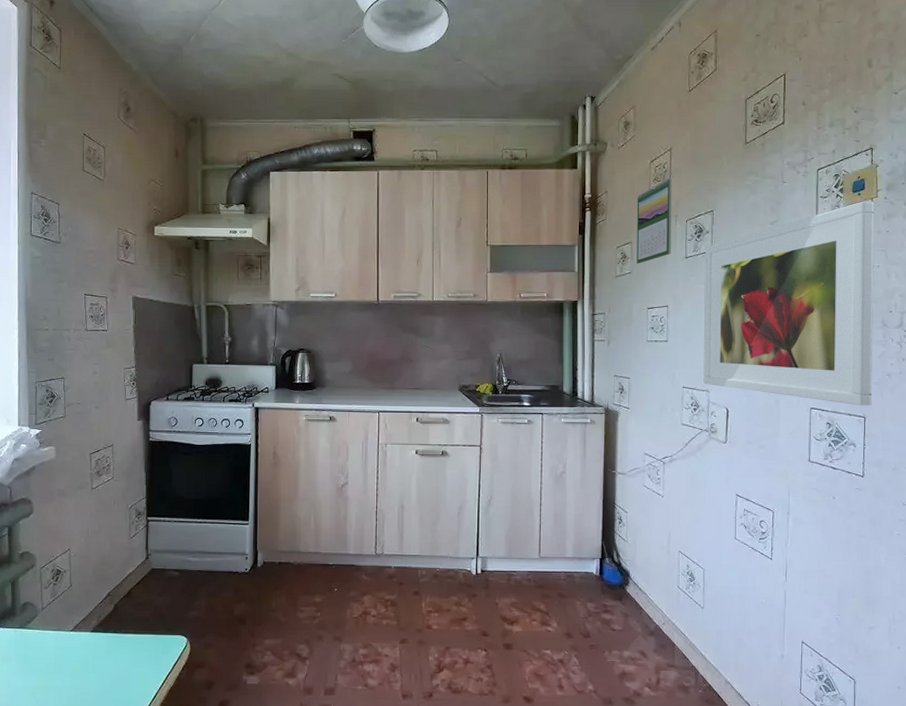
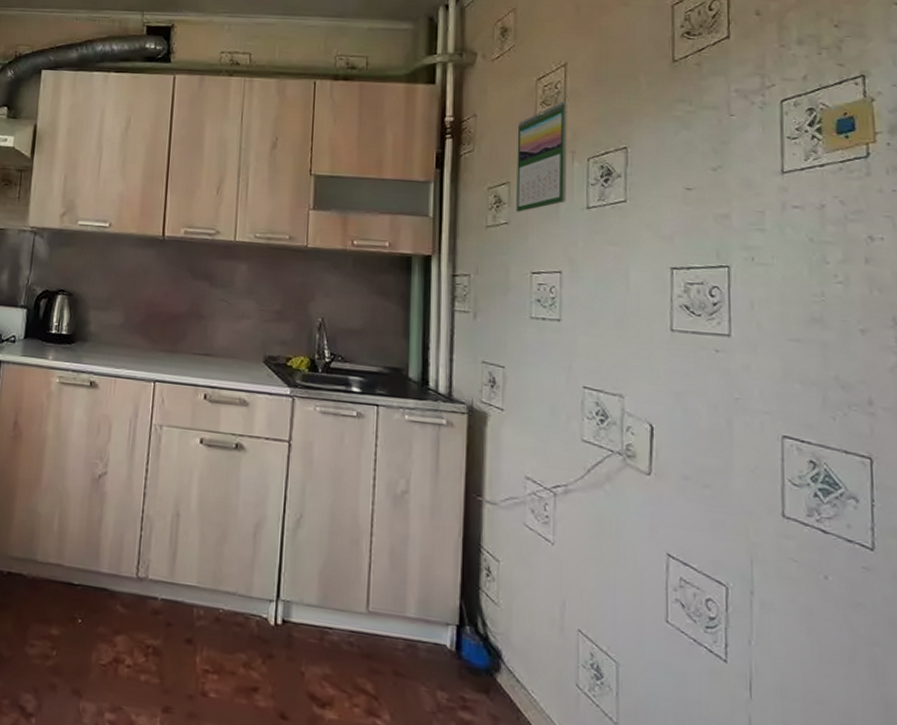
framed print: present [703,201,875,406] -> none [614,146,882,442]

